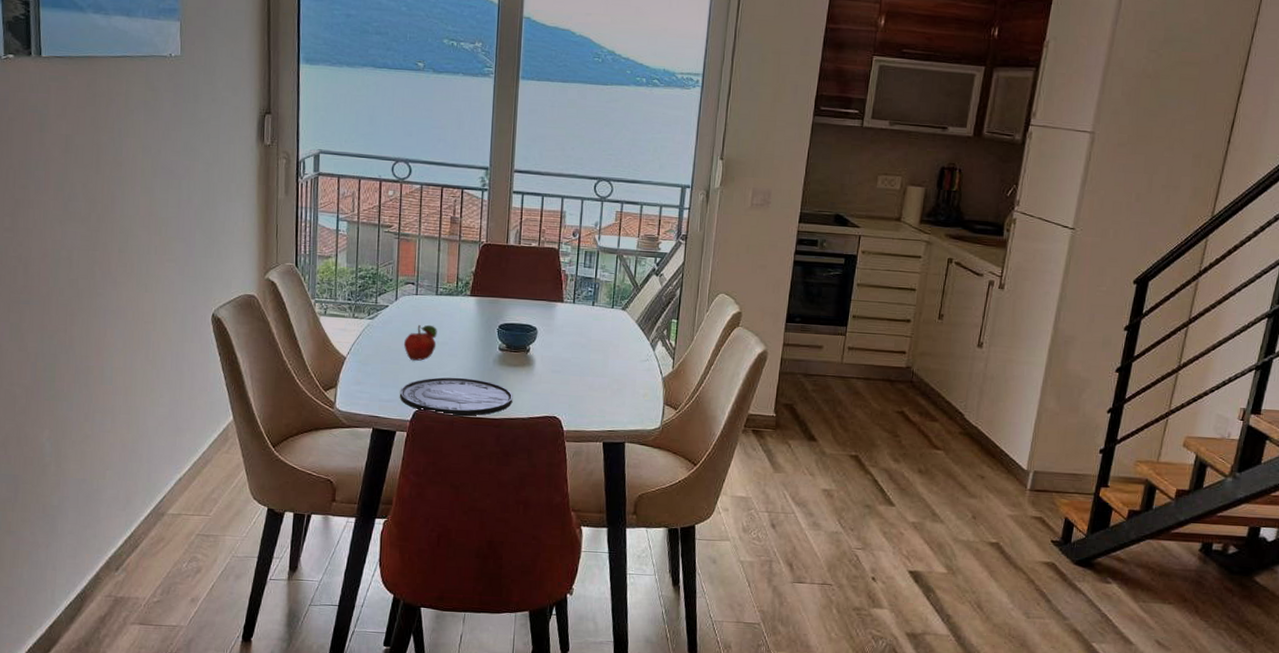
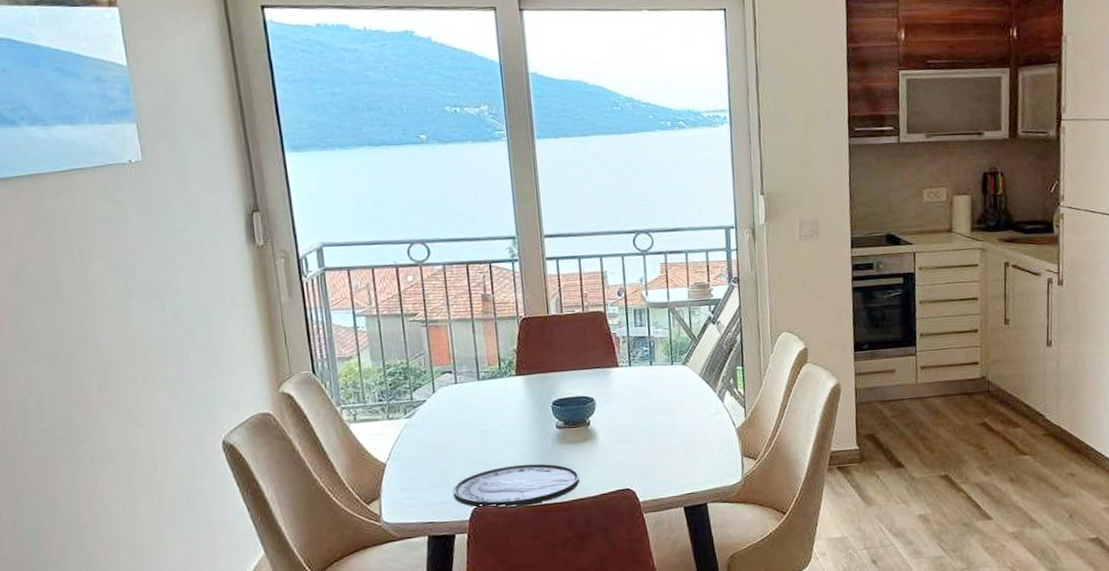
fruit: present [403,324,437,361] -> none [449,413,487,455]

